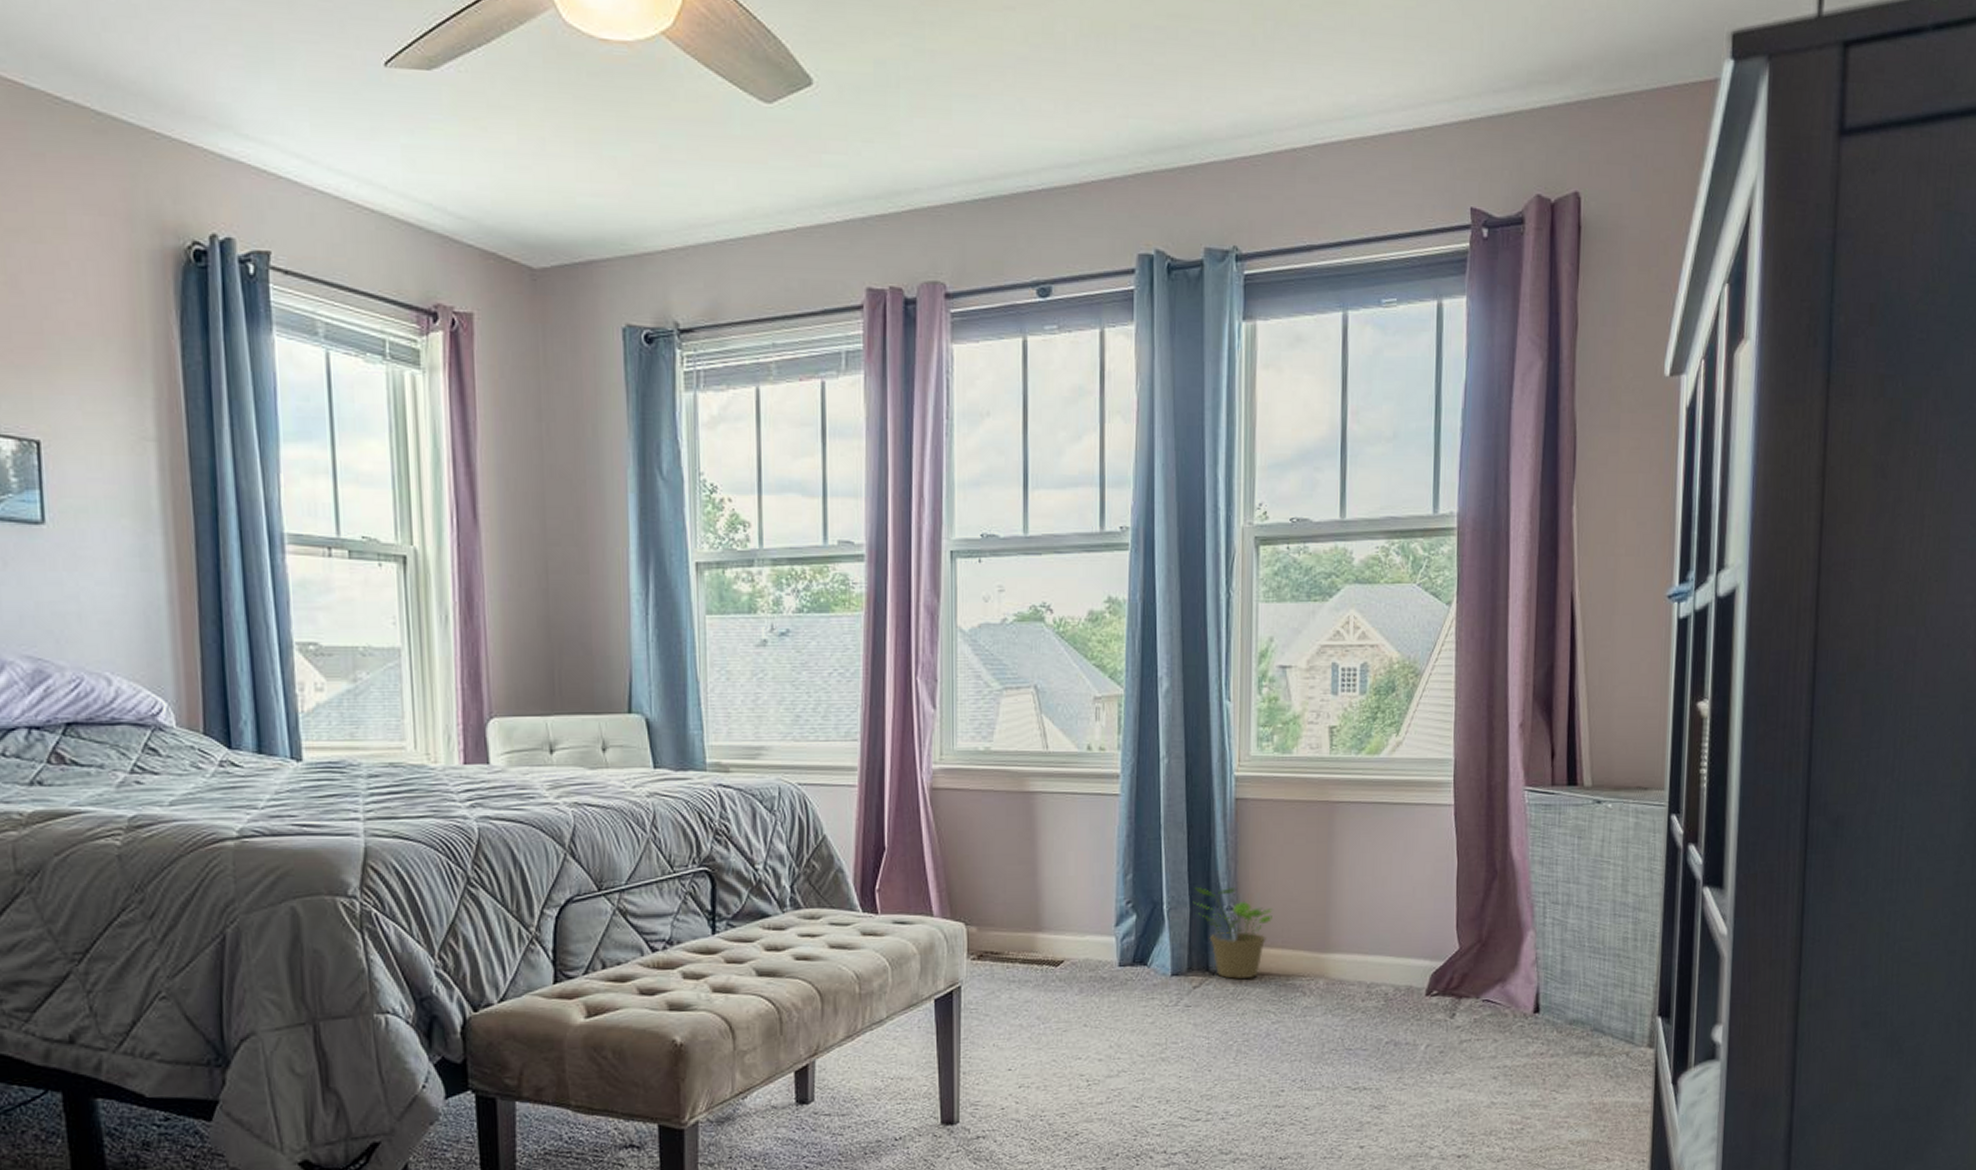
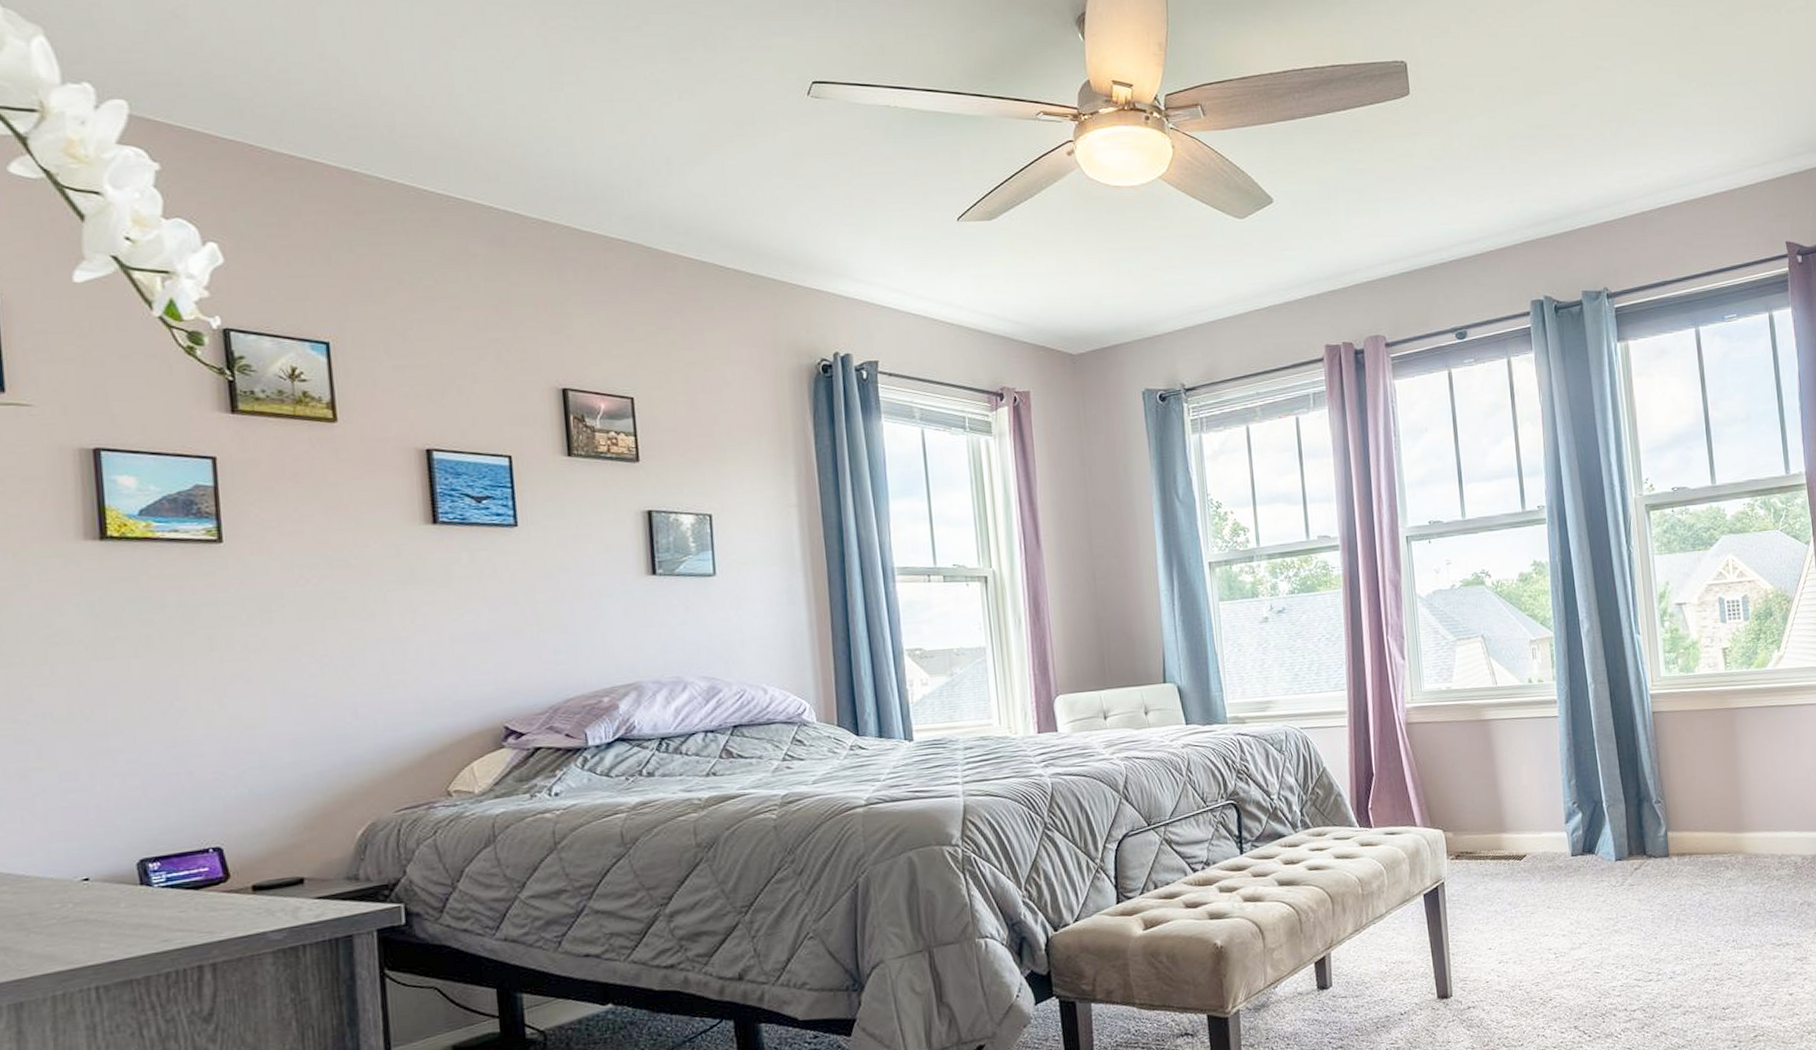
potted plant: present [1193,886,1272,979] -> none [1627,784,1694,860]

